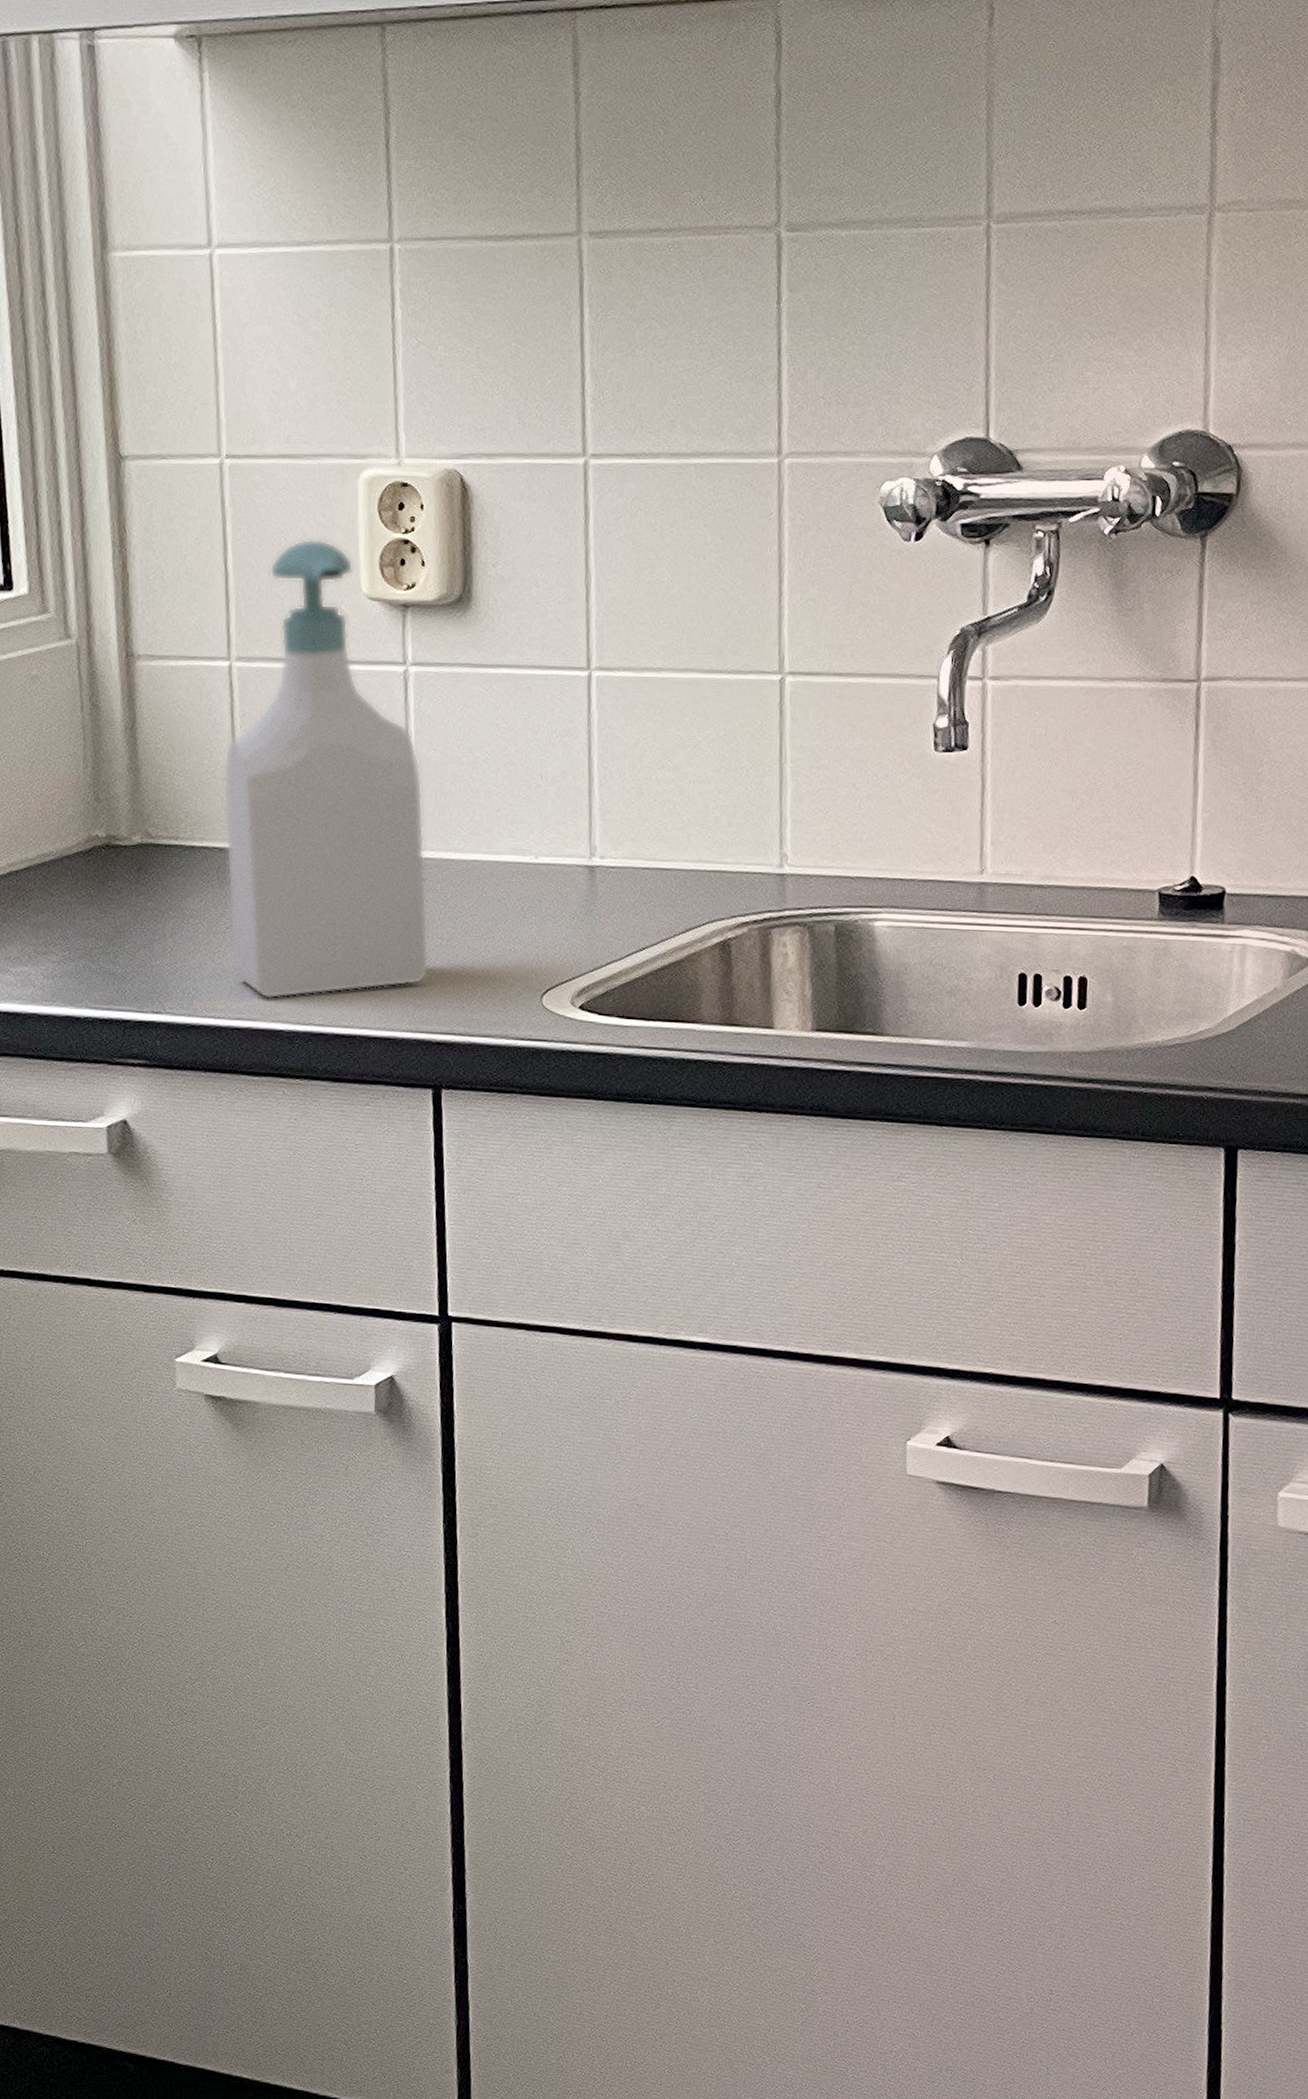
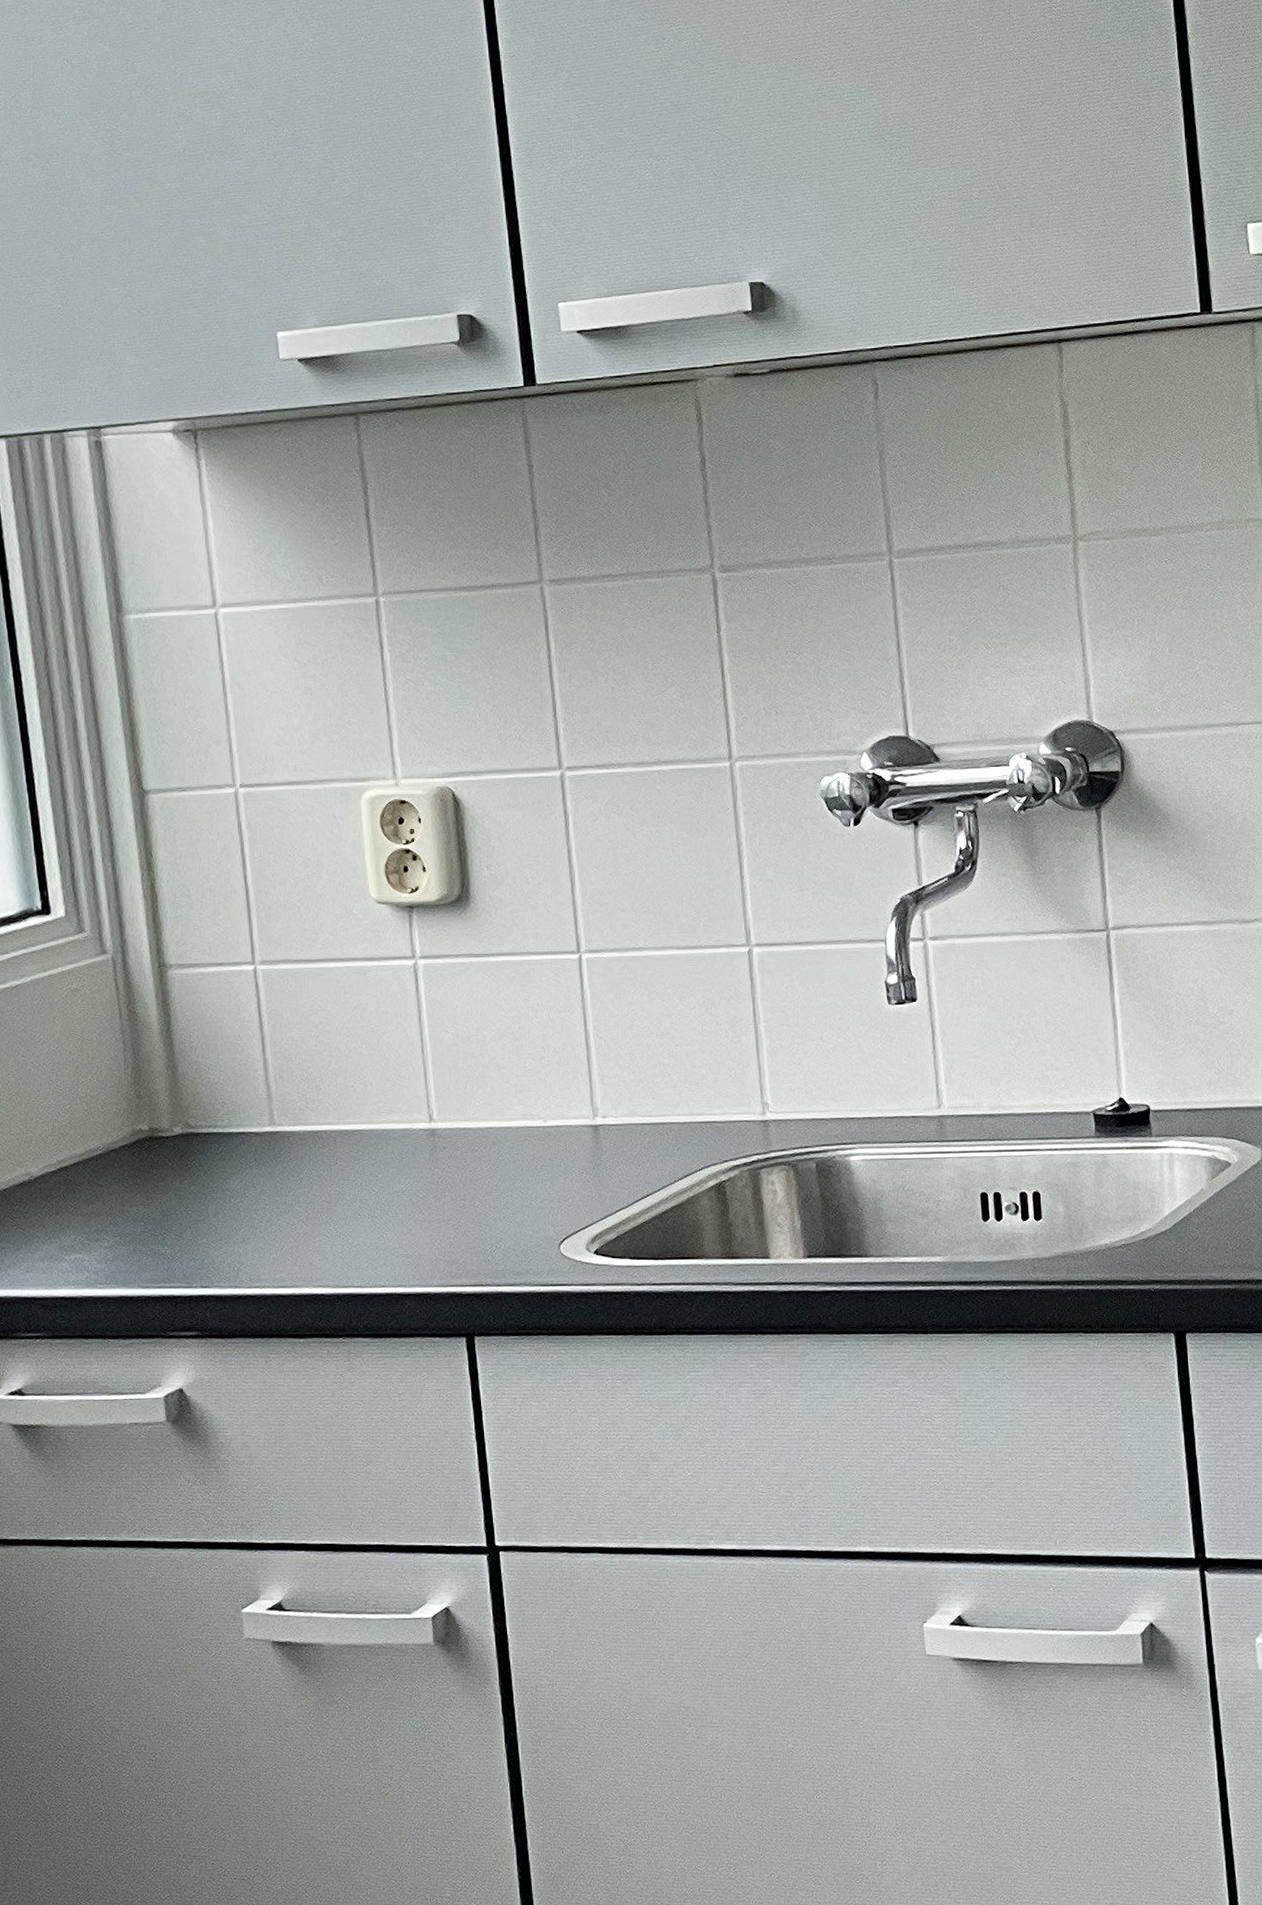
soap bottle: present [222,539,429,999] -> none [254,853,455,1266]

